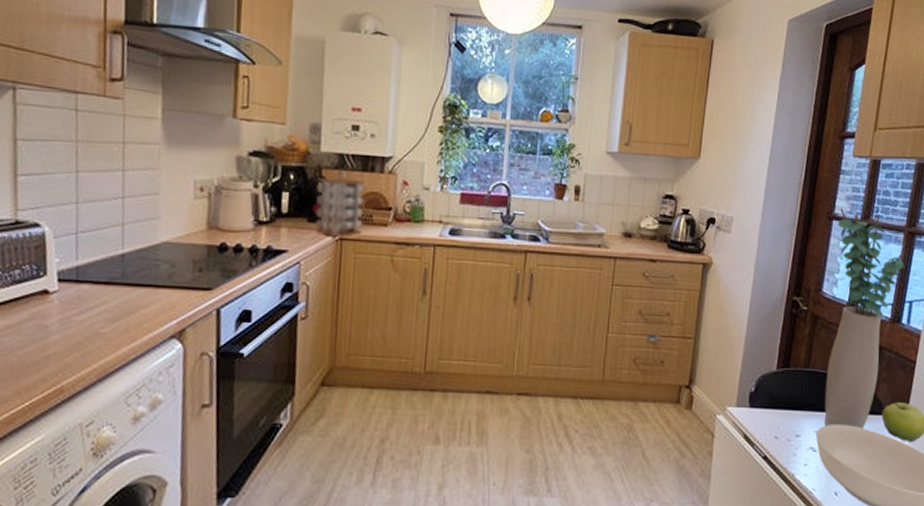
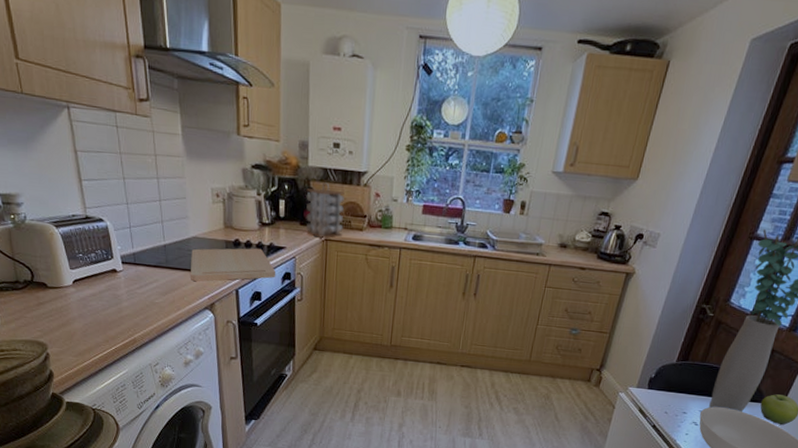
cutting board: none [154,253,274,302] -> present [191,248,276,282]

